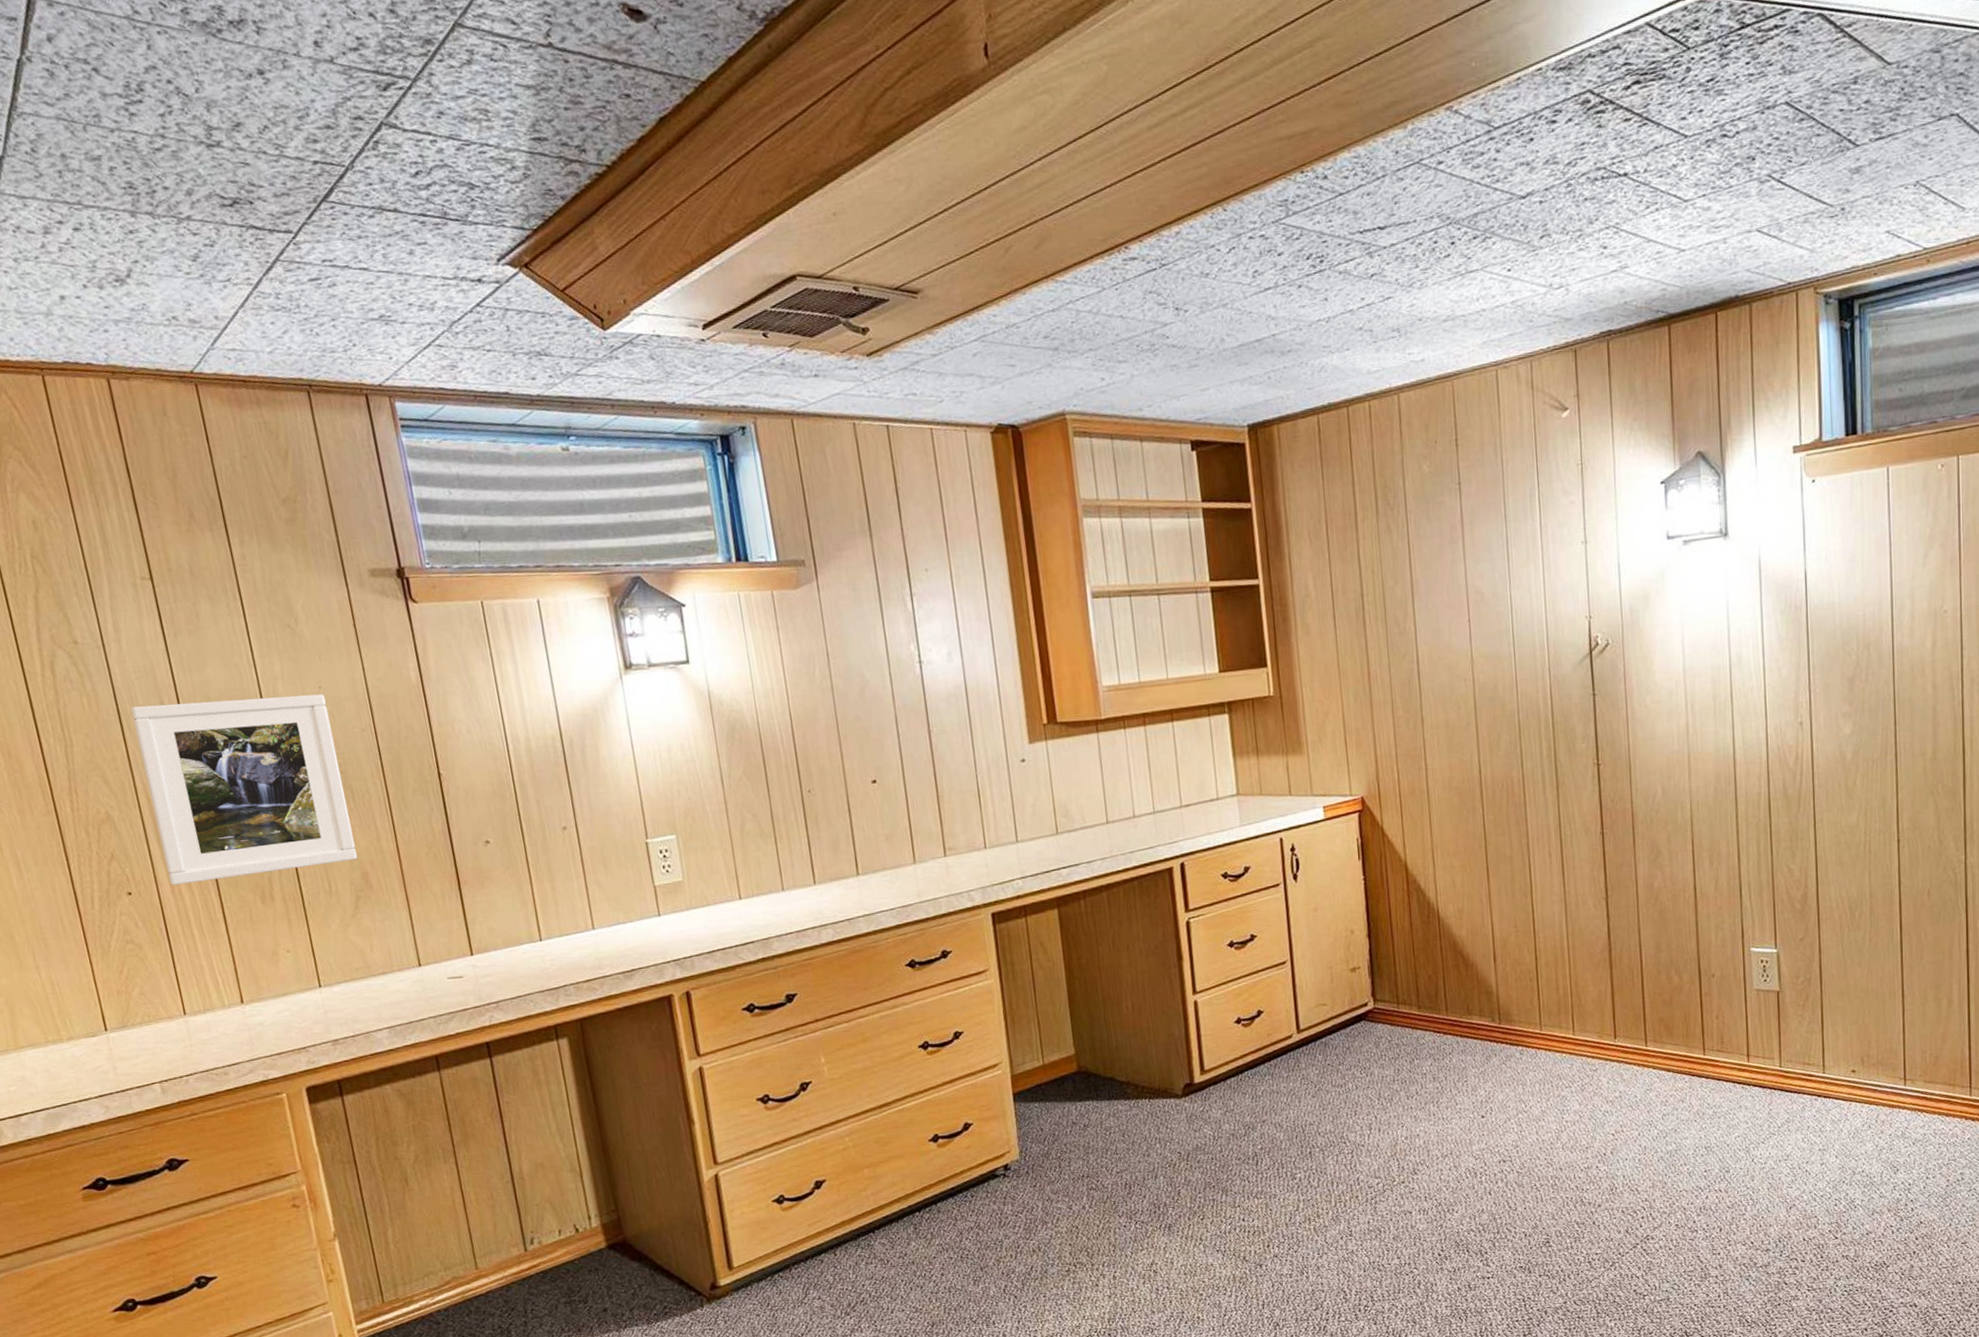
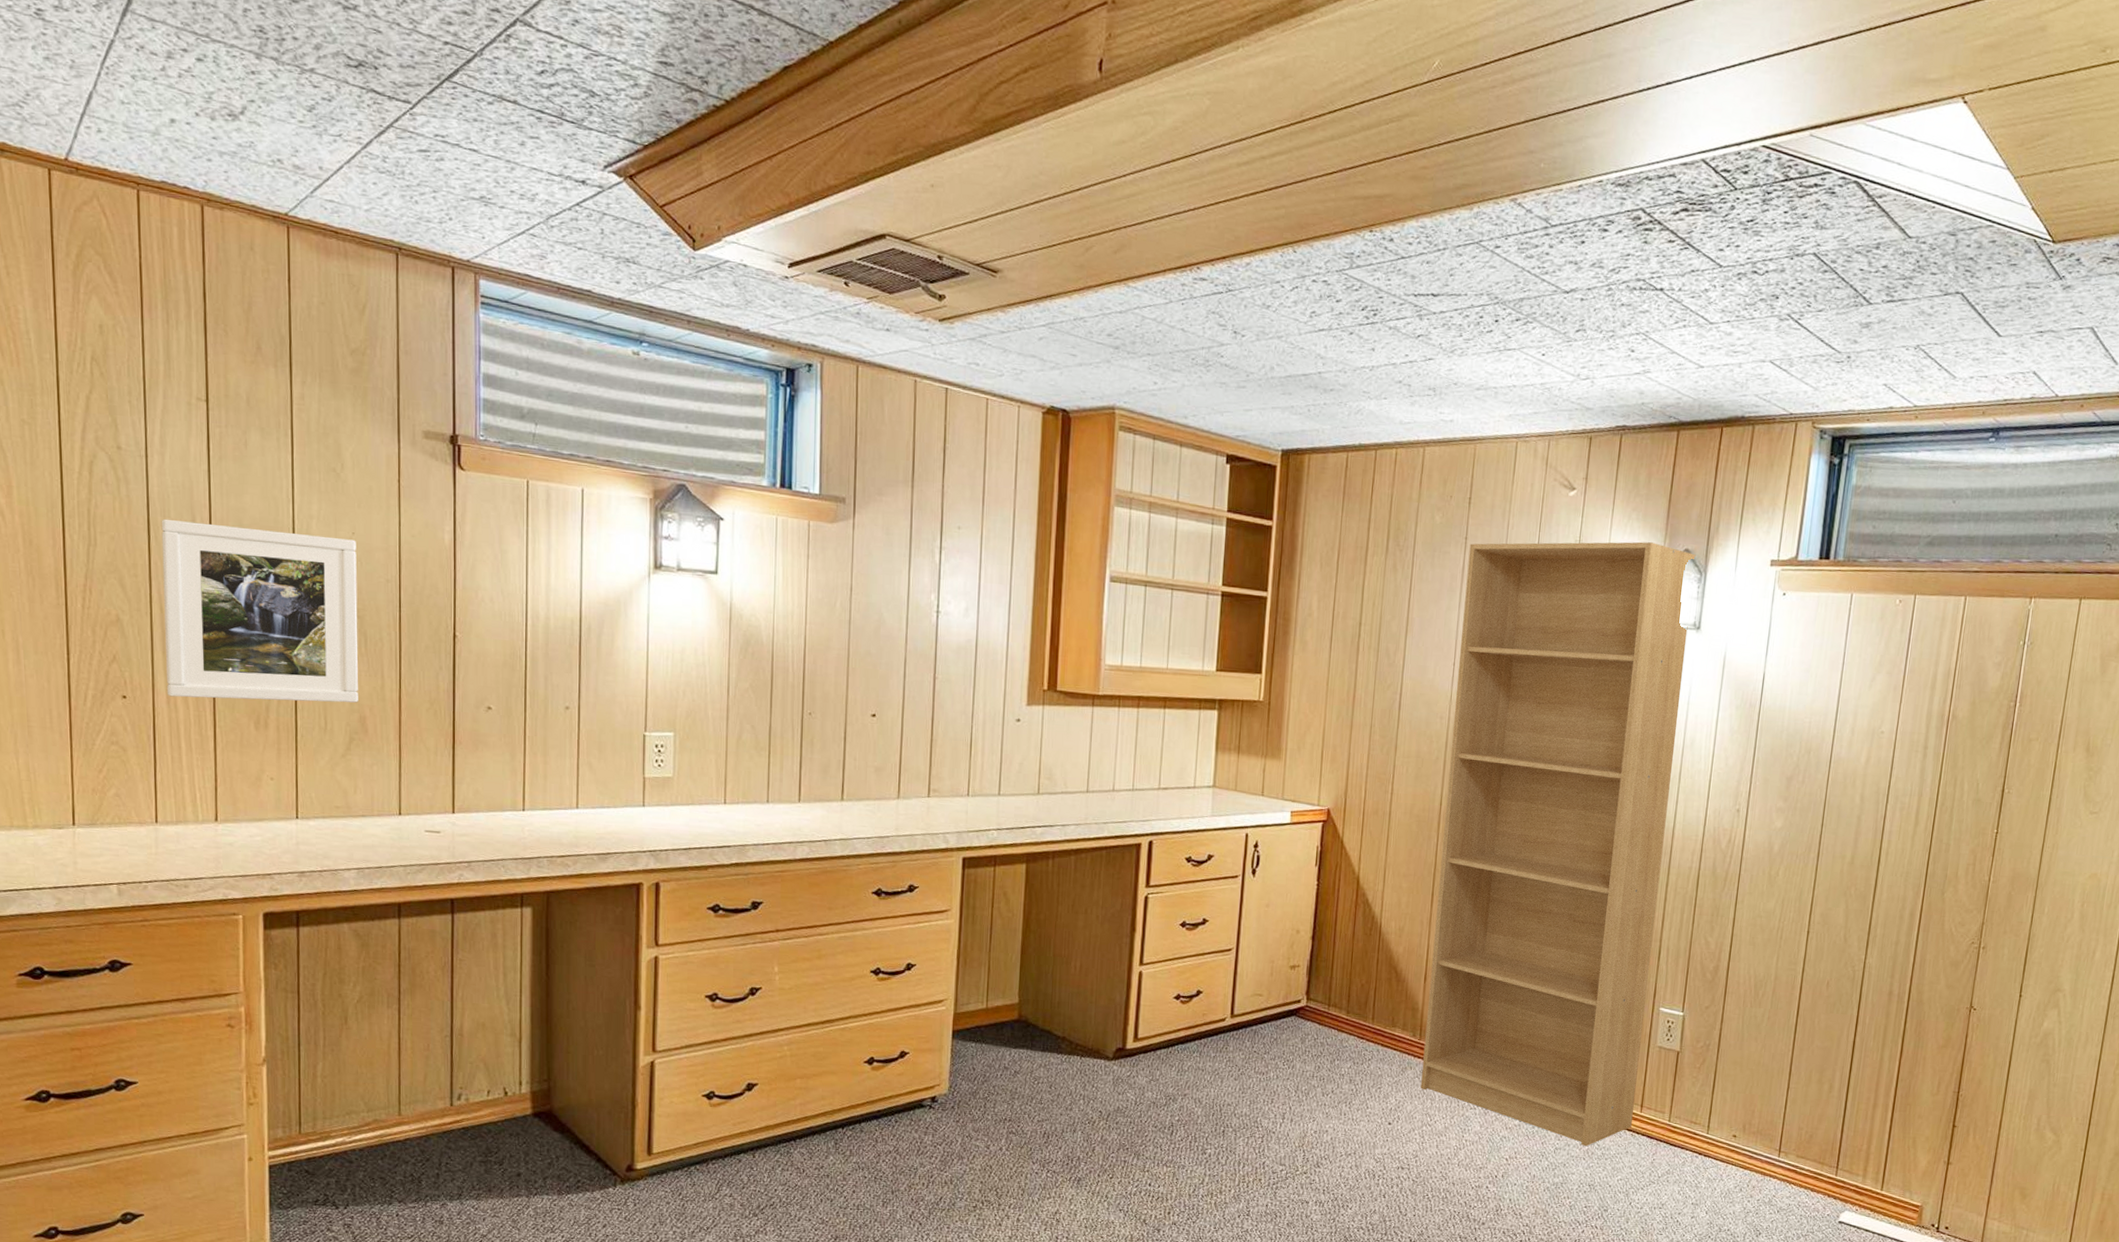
bookshelf: none [1464,451,1741,1108] -> present [1420,541,1696,1147]

